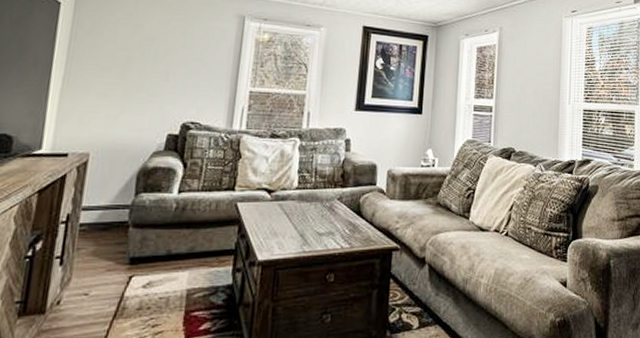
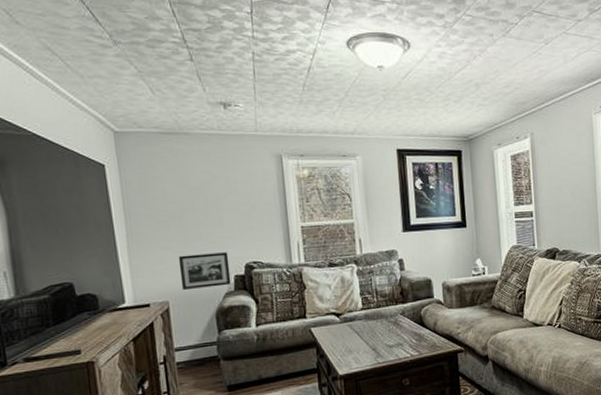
picture frame: none [107,105,167,144] -> present [178,252,231,291]

